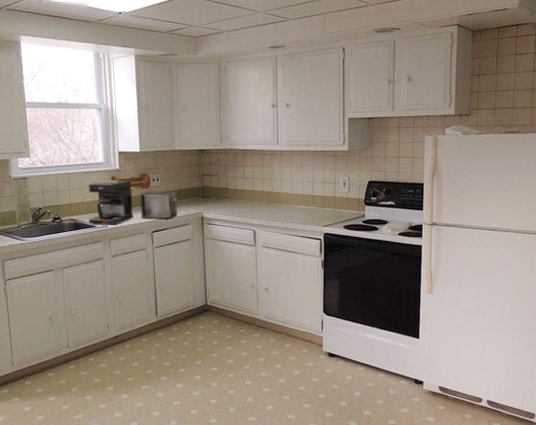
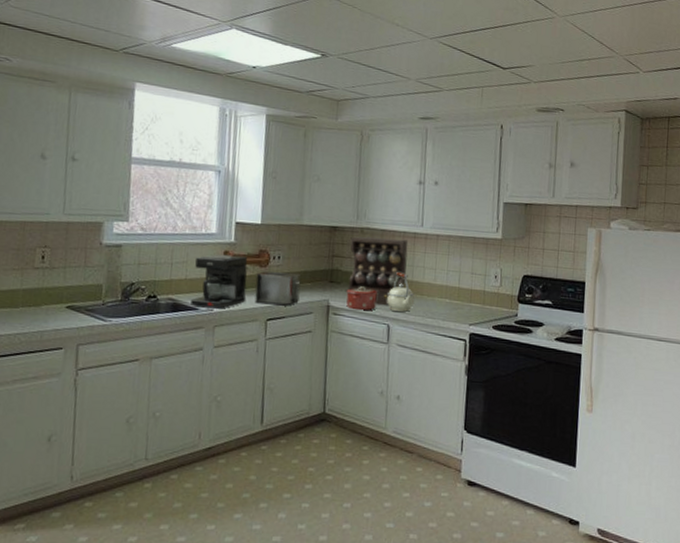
casserole: none [215,199,244,220] -> present [345,286,379,311]
spice rack: none [216,156,267,215] -> present [348,236,409,306]
kettle: none [252,184,275,219] -> present [387,271,415,313]

